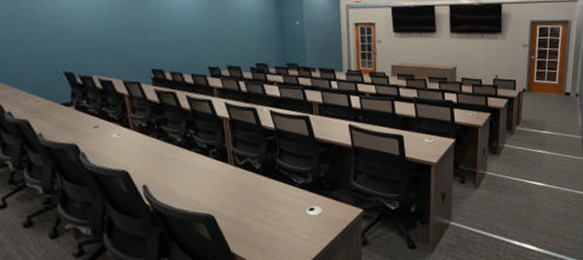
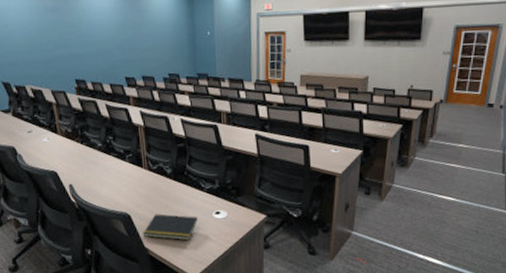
notepad: none [229,213,290,242] -> present [143,214,198,241]

